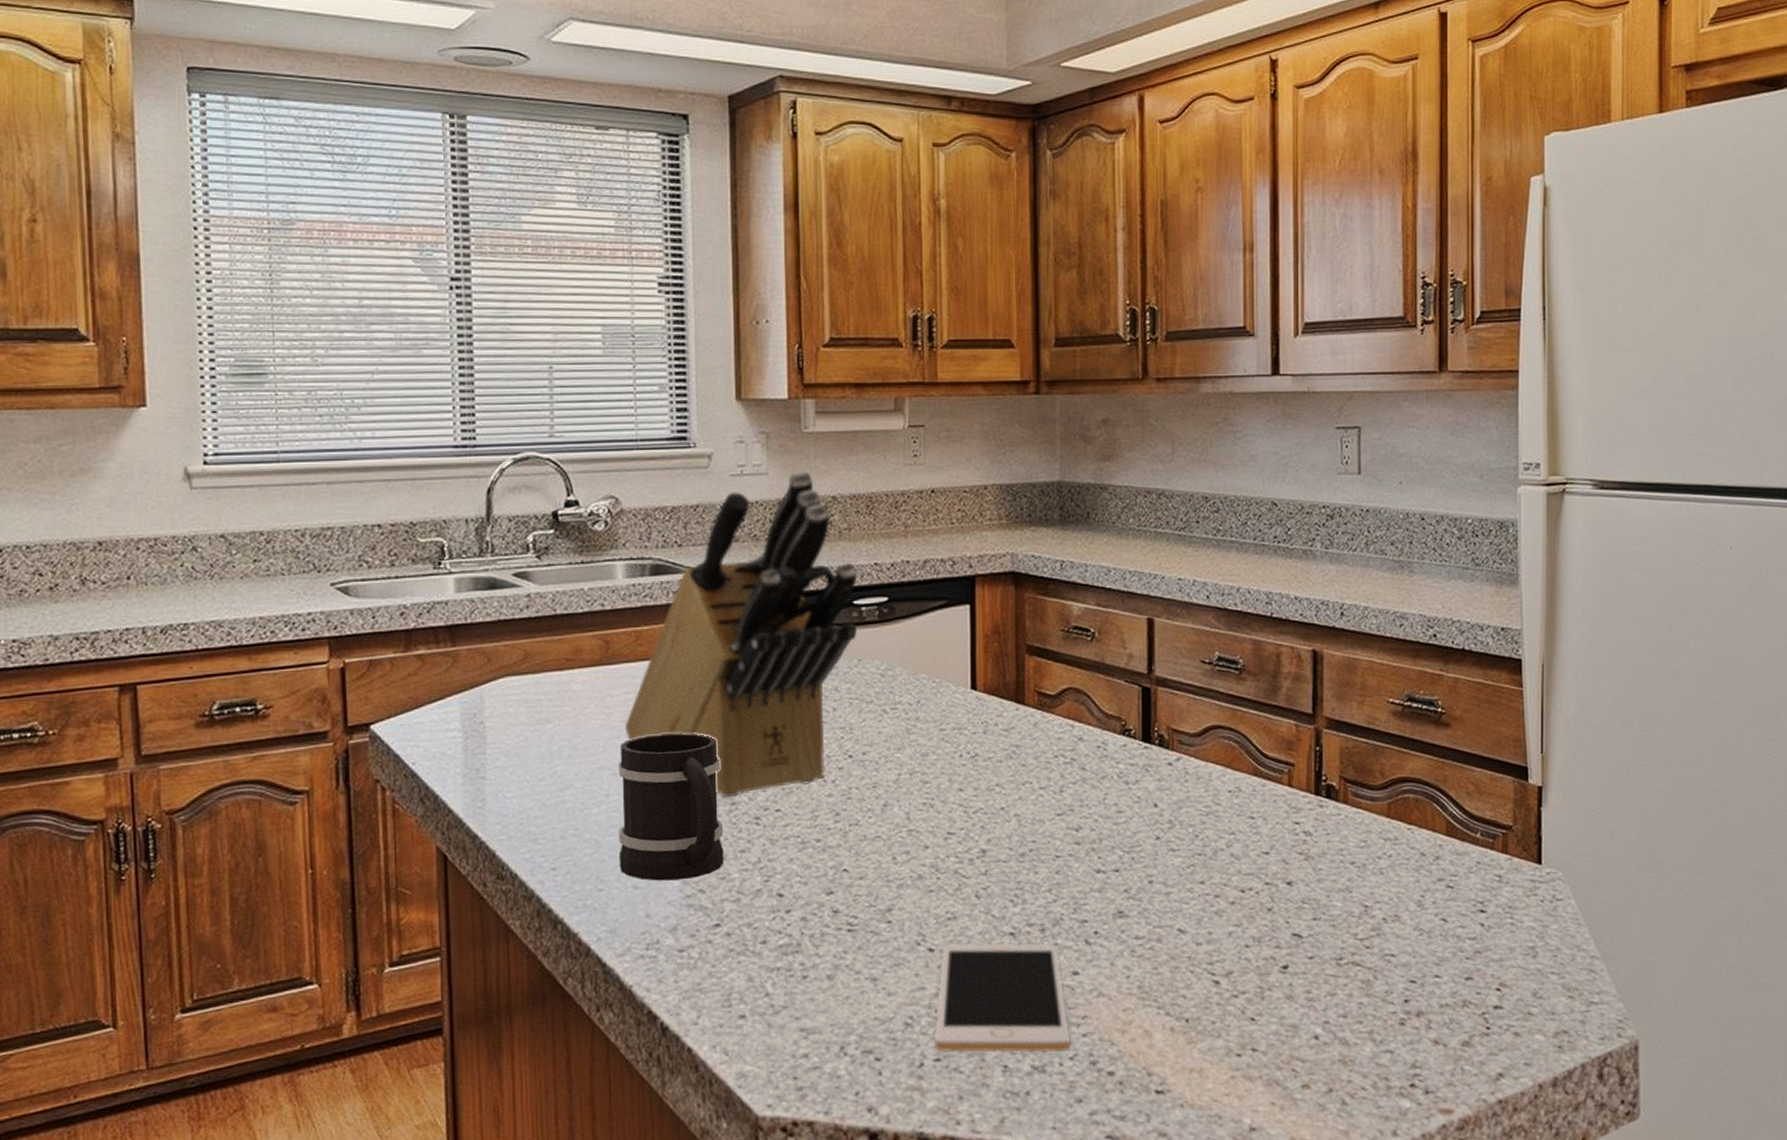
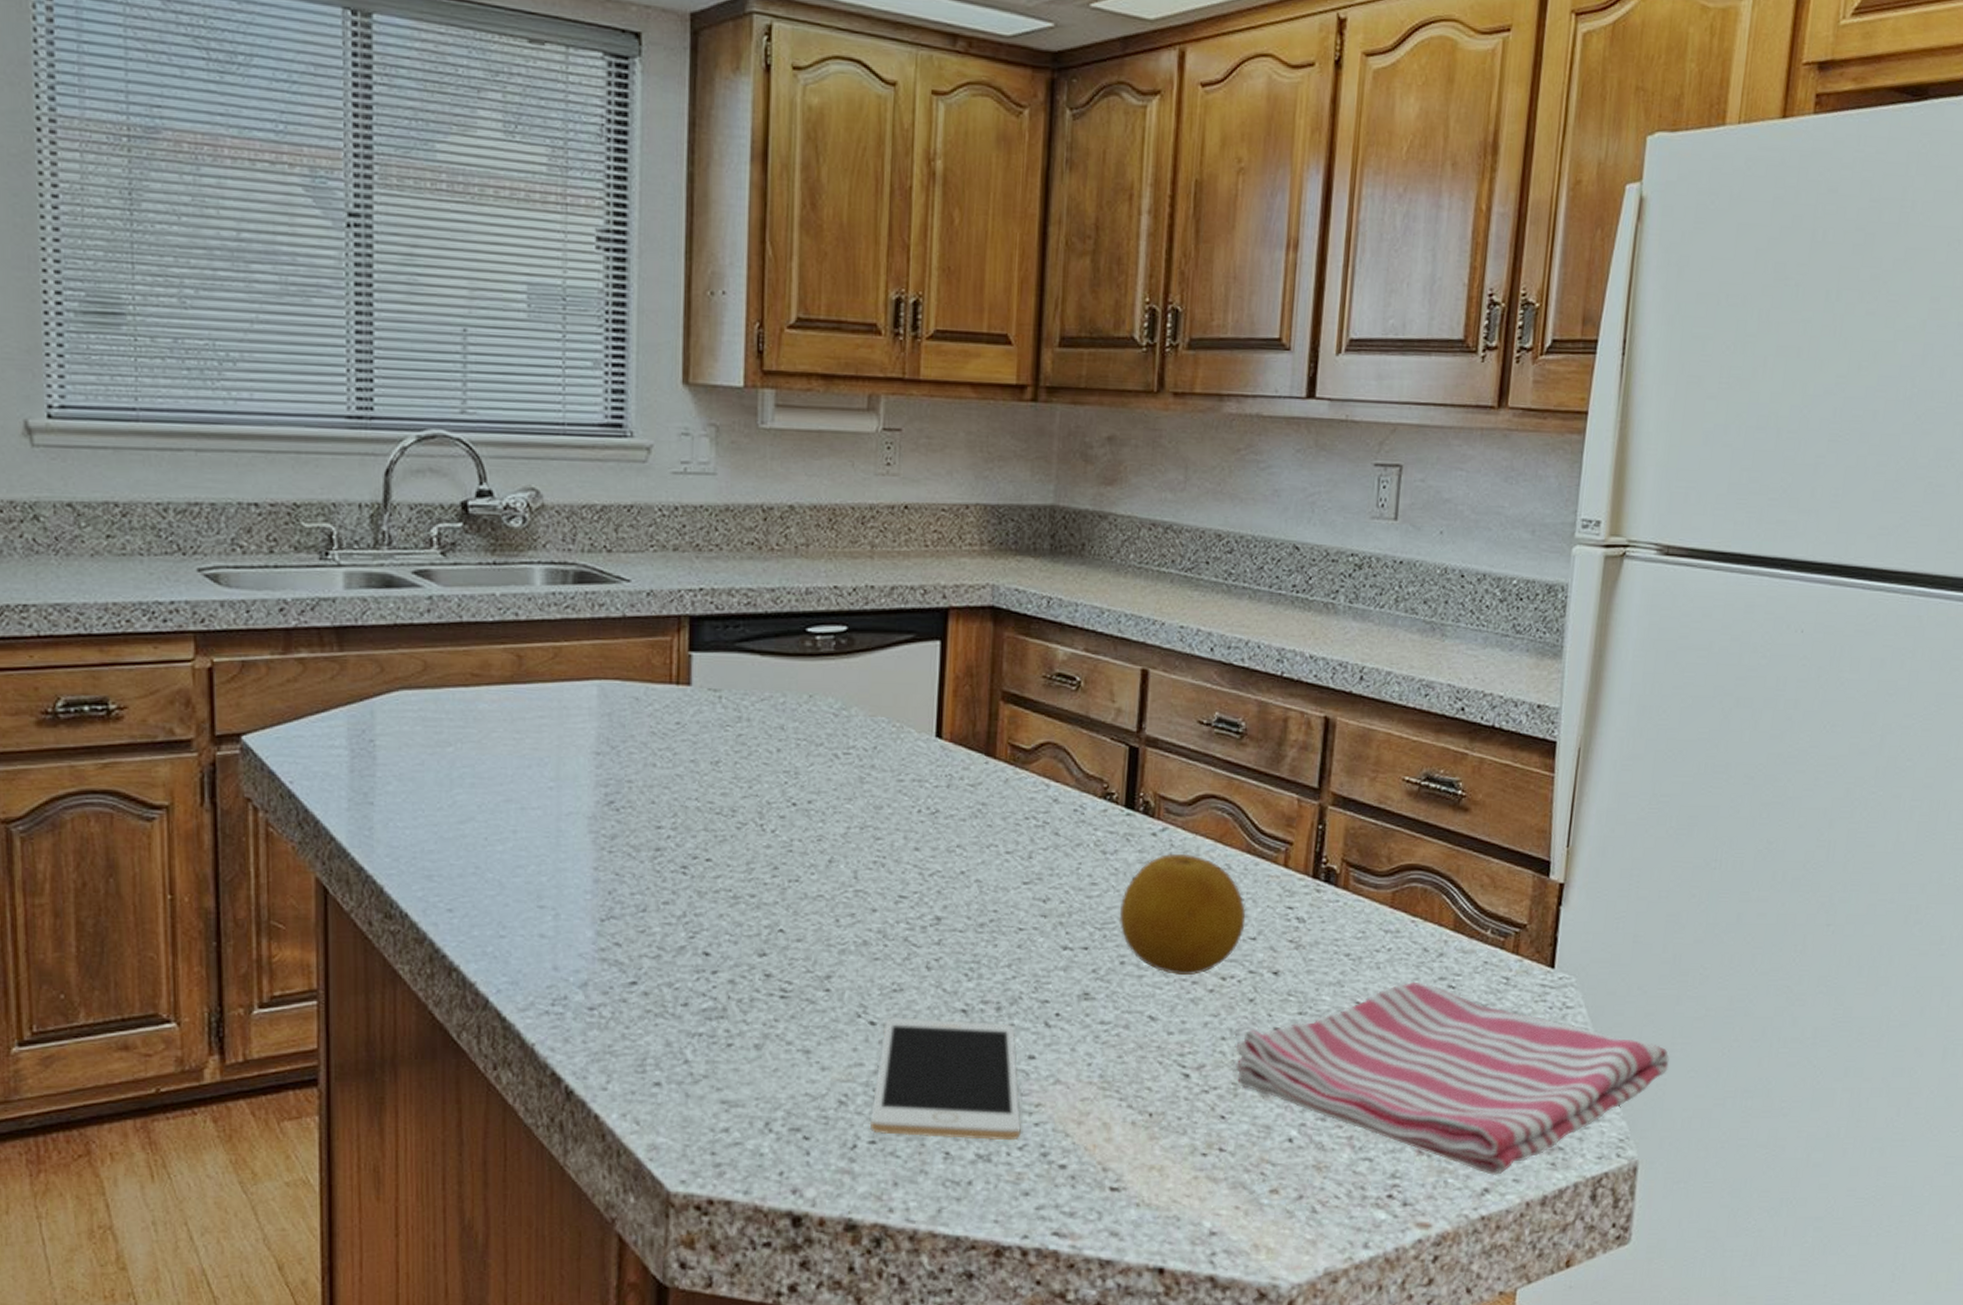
mug: present [618,733,725,881] -> none [524,766,645,931]
knife block: present [624,469,858,797] -> none [536,472,814,841]
fruit: none [1144,779,1258,891] -> present [1118,853,1246,976]
dish towel: none [1259,883,1656,1061] -> present [1235,981,1669,1176]

